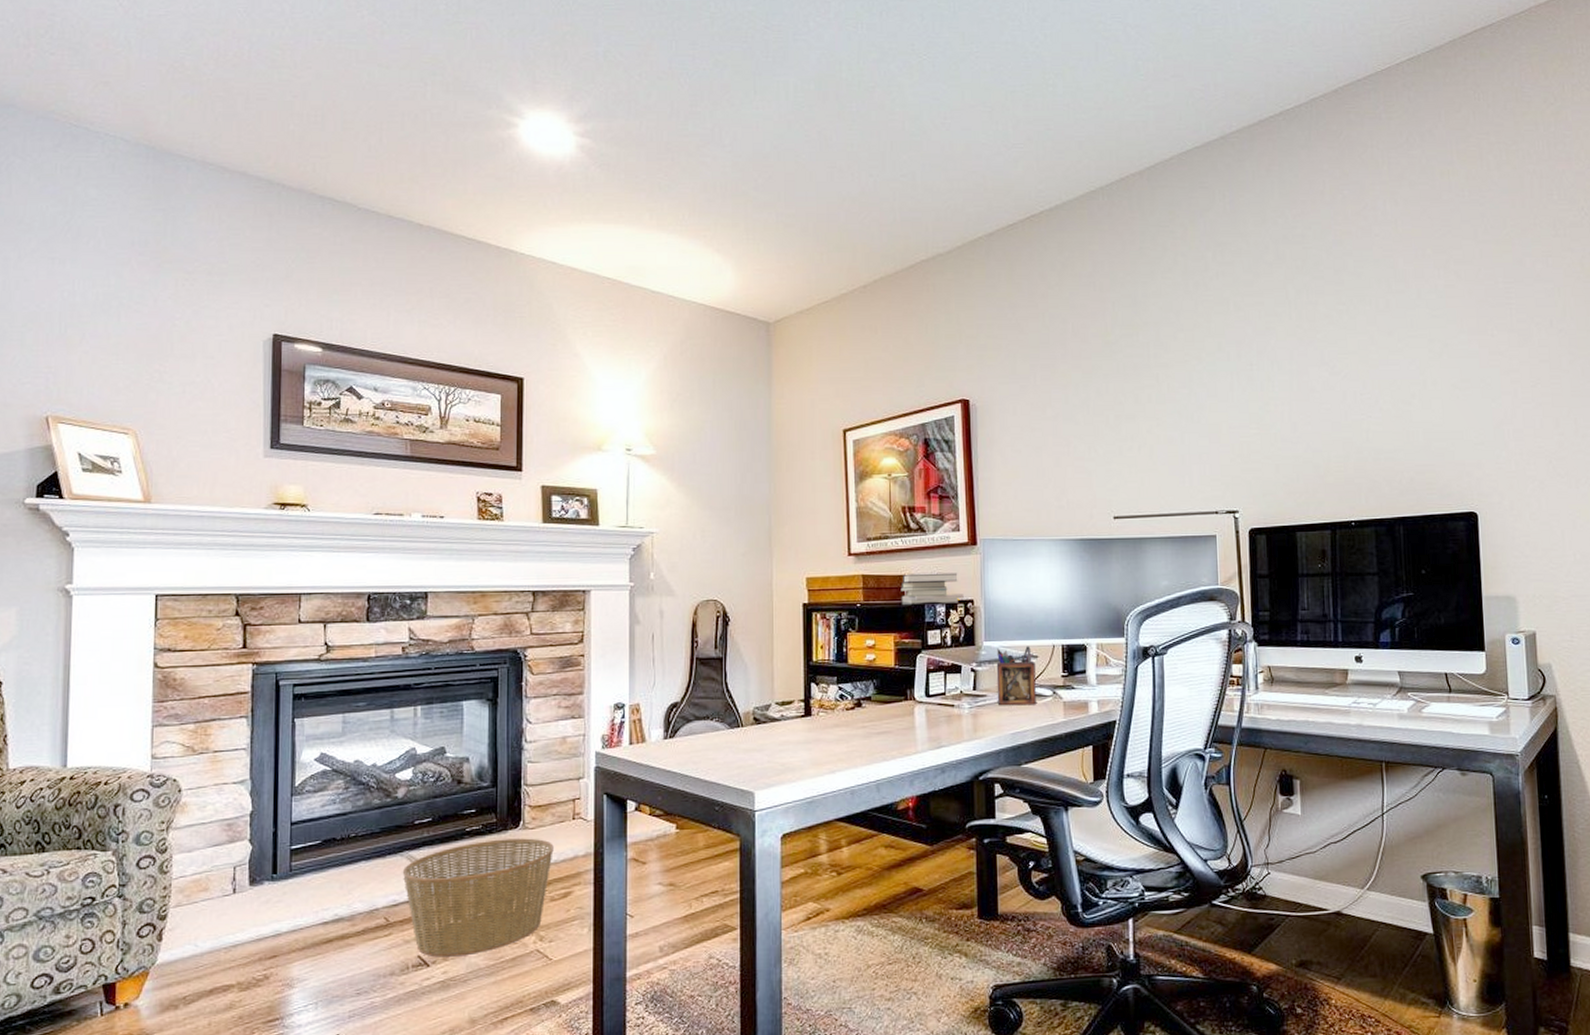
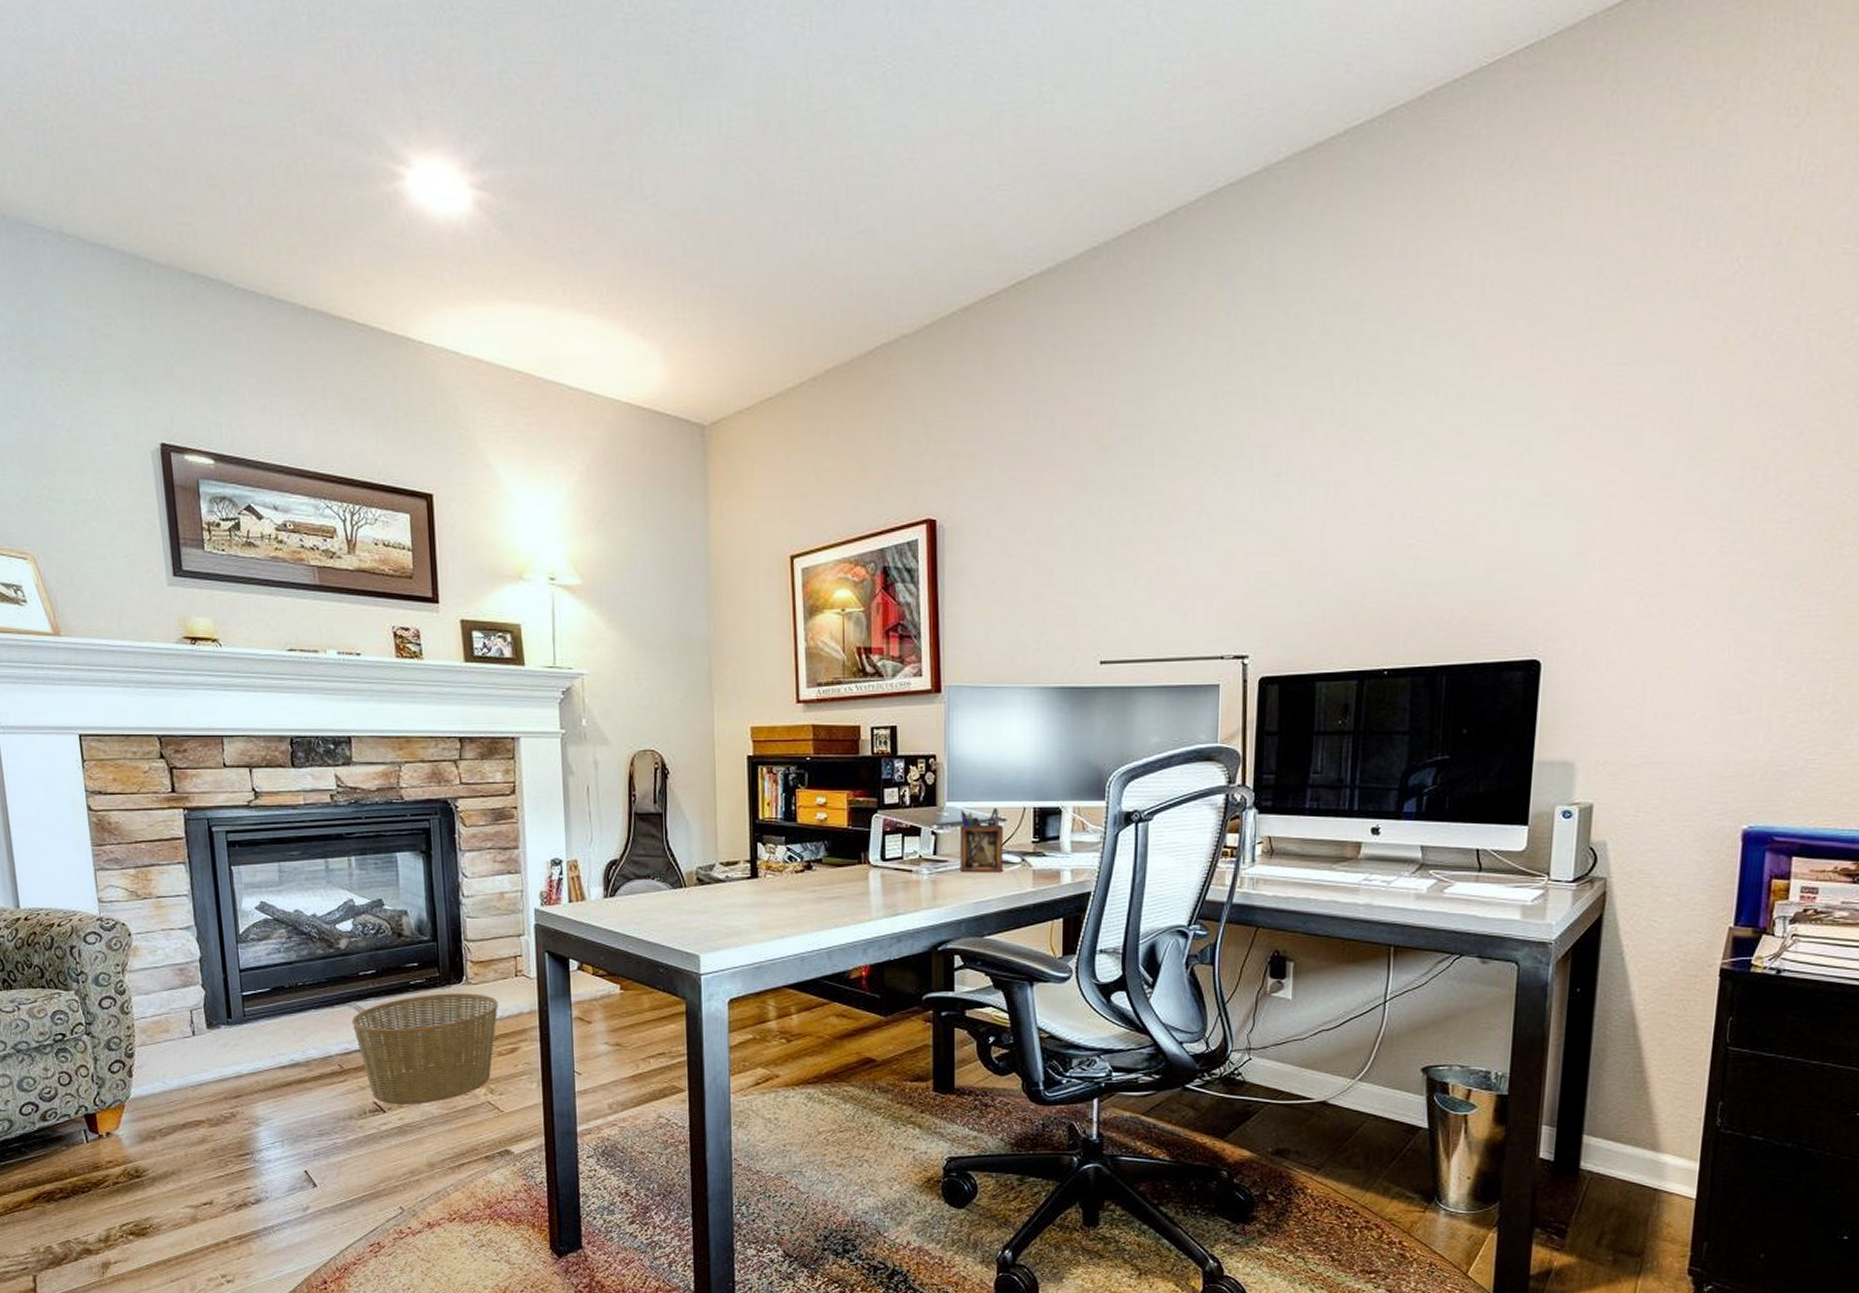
books: present [900,573,964,606] -> none [855,724,925,761]

